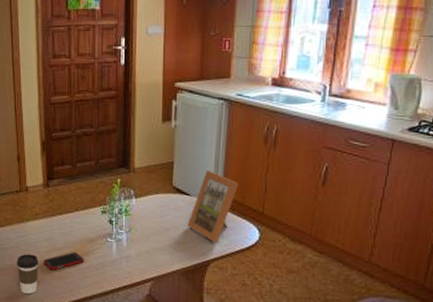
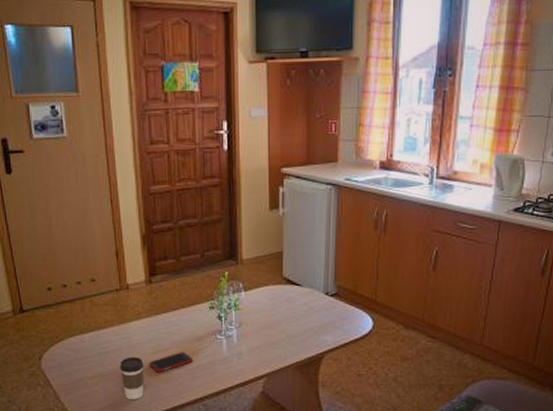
picture frame: present [187,170,239,242] -> none [299,259,351,333]

